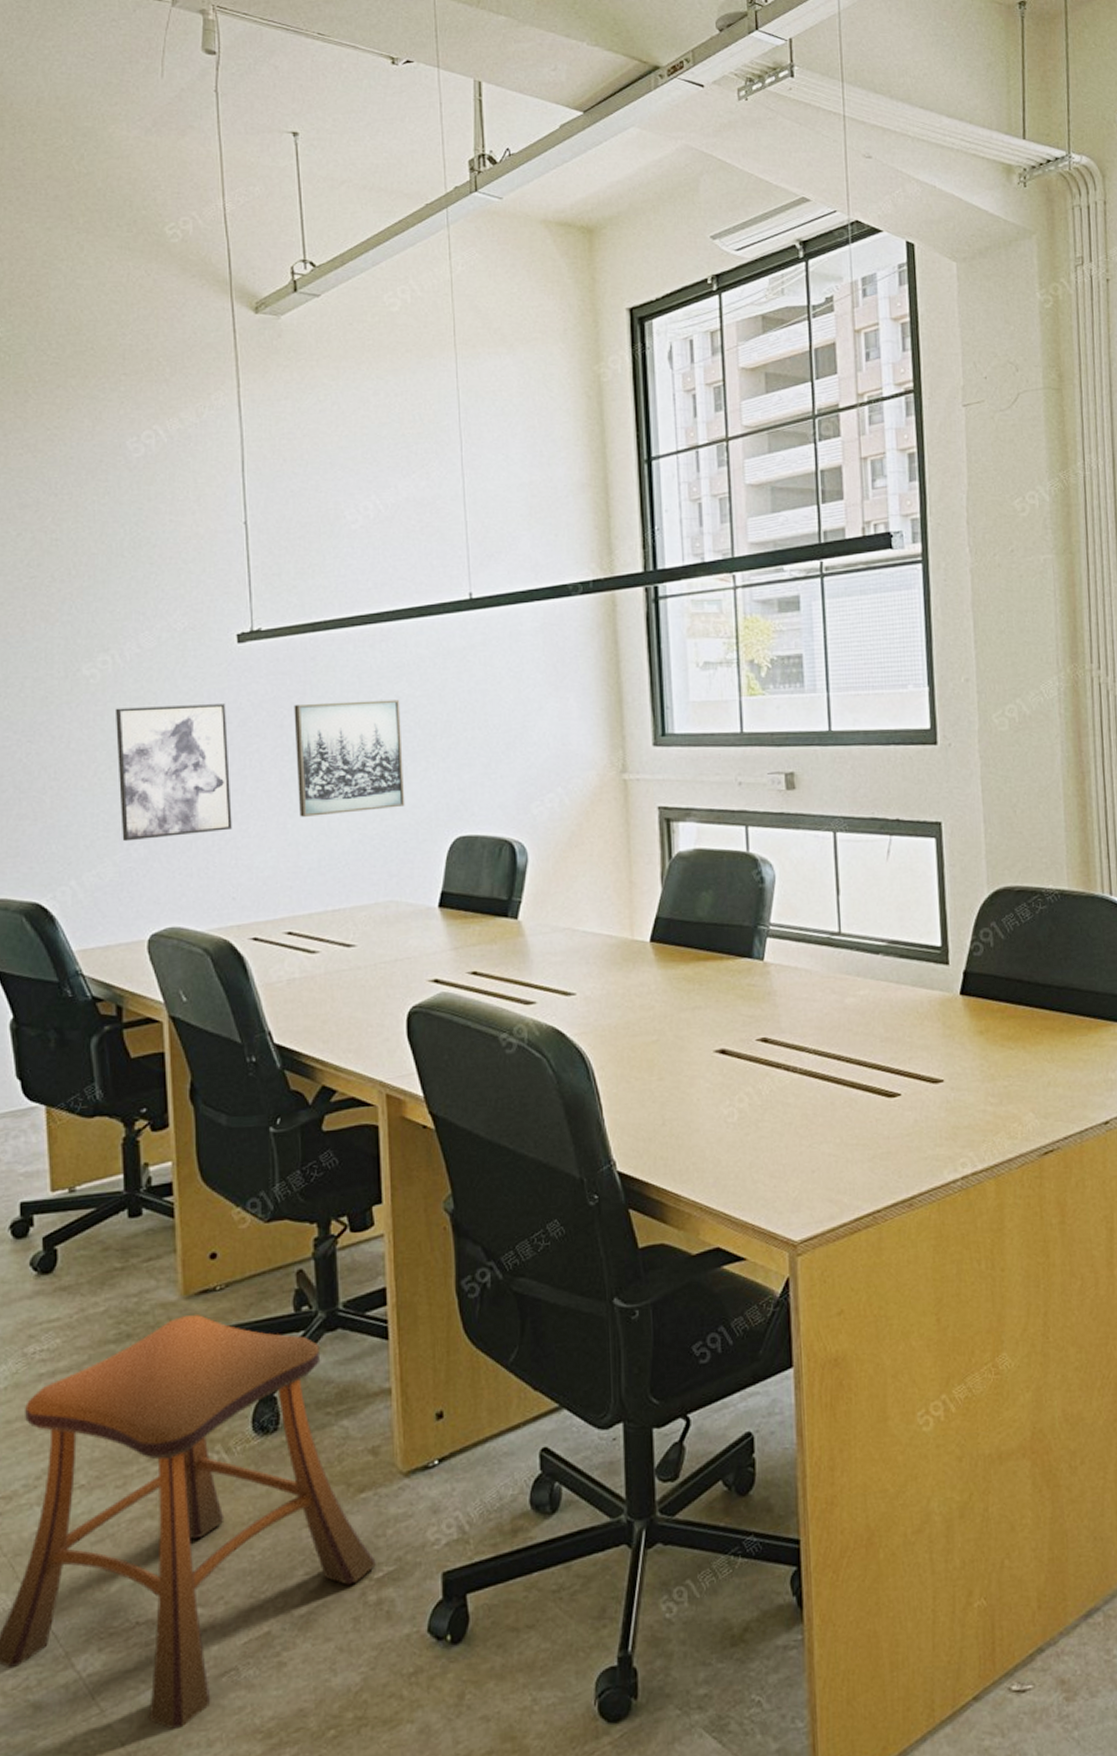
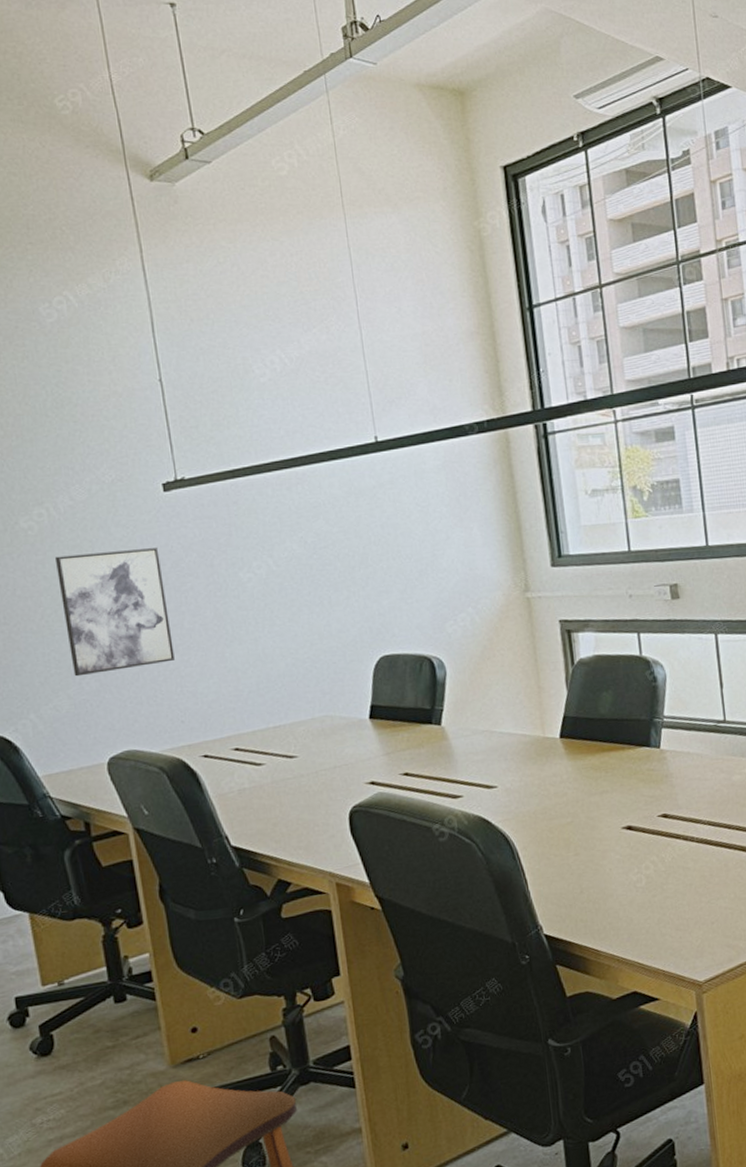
wall art: present [294,699,405,817] -> none [221,536,332,646]

